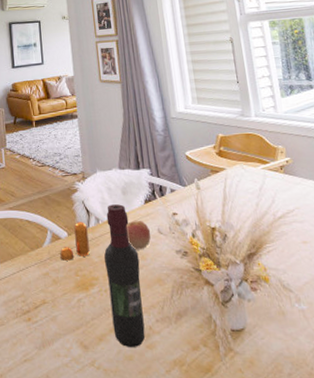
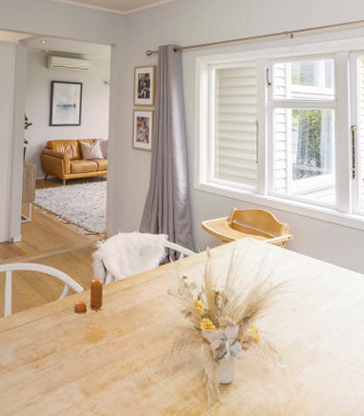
wine bottle: present [104,204,146,347] -> none [115,264,147,395]
apple: present [126,221,151,250] -> none [138,281,161,308]

